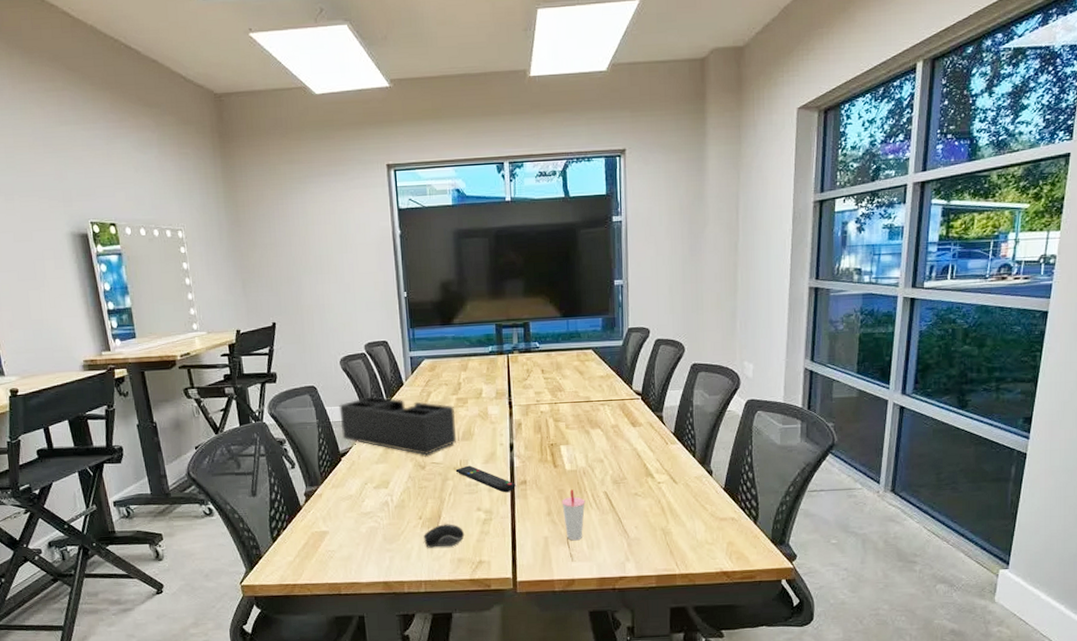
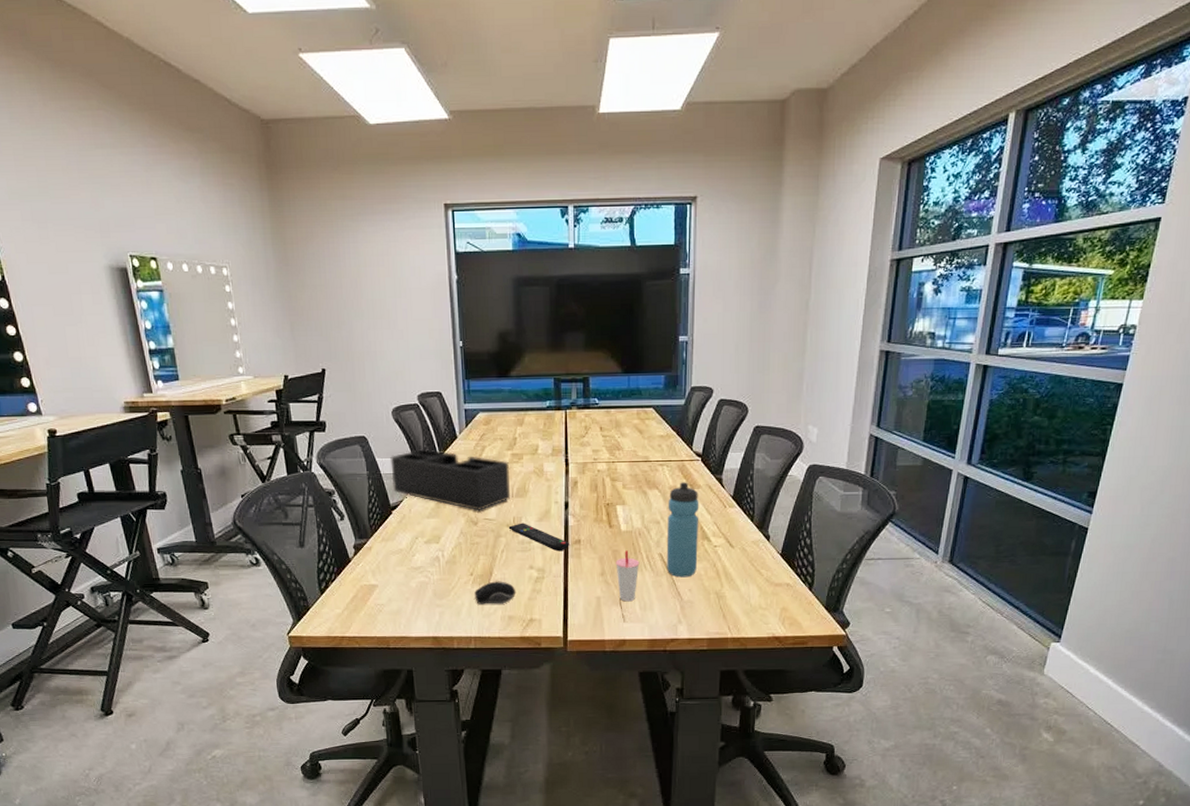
water bottle: none [610,420,642,515] -> present [666,482,699,578]

